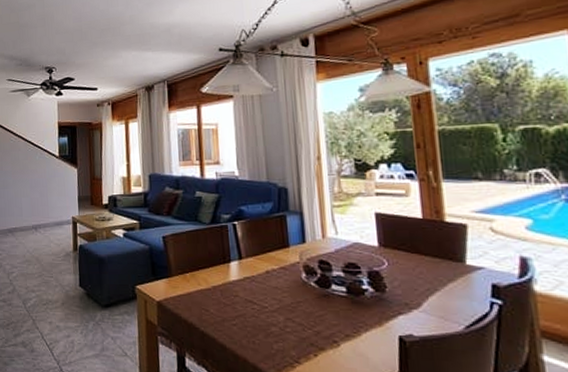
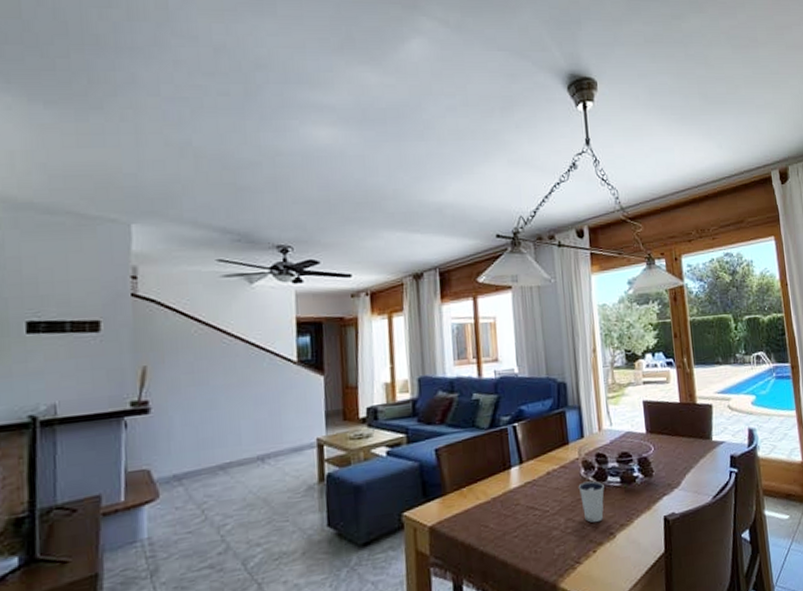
dixie cup: none [298,286,328,327] -> present [578,481,604,523]

